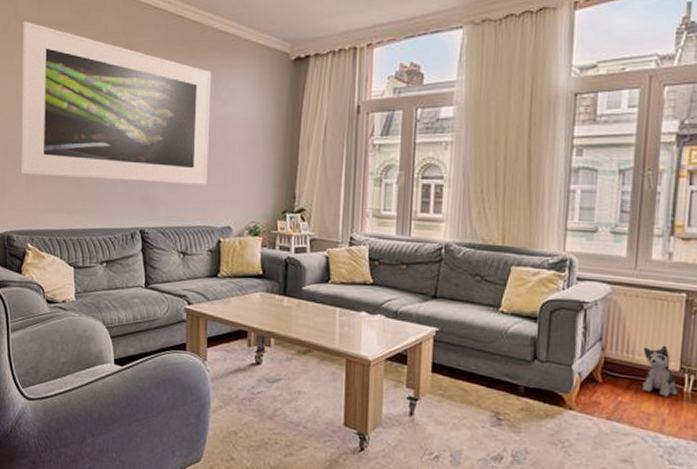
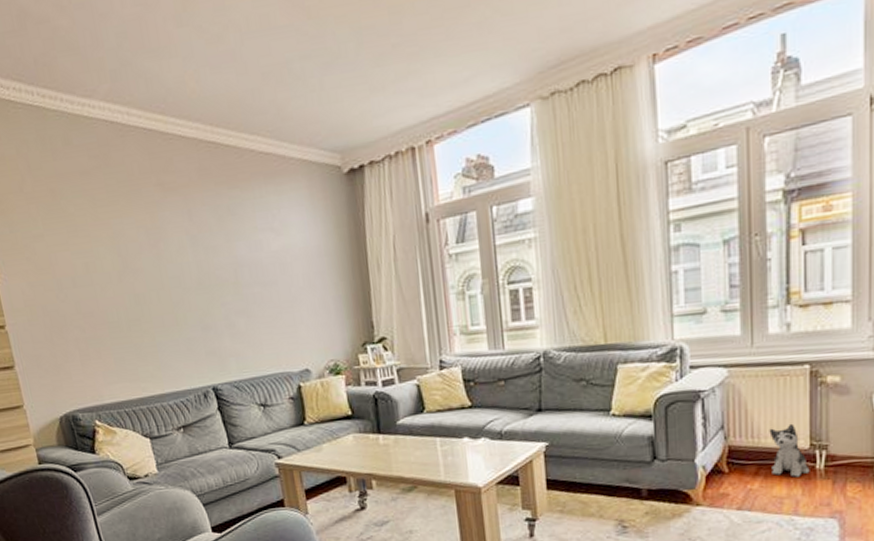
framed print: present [19,21,212,185] -> none [38,175,275,348]

